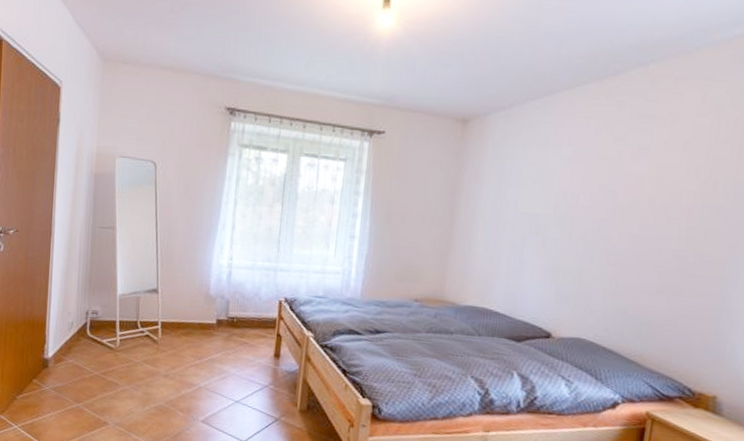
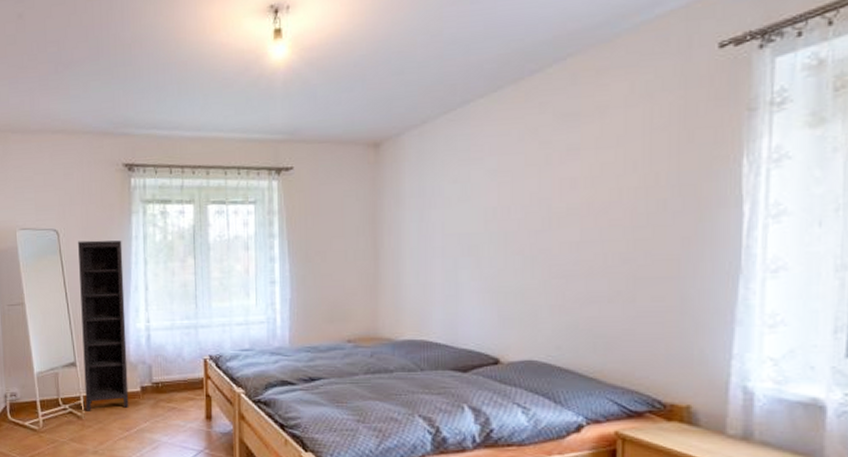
bookcase: none [162,175,216,338] -> present [78,240,129,411]

